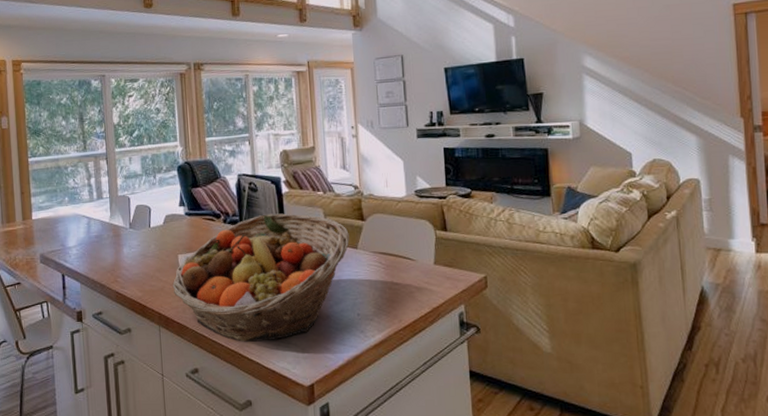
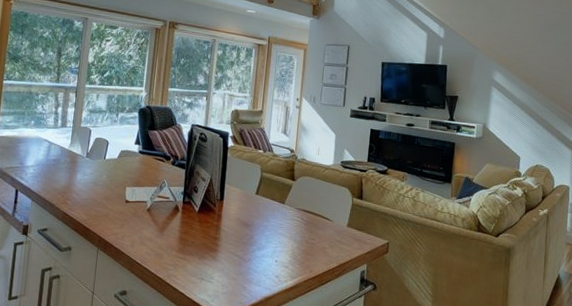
fruit basket: present [172,213,350,342] -> none [116,162,280,275]

